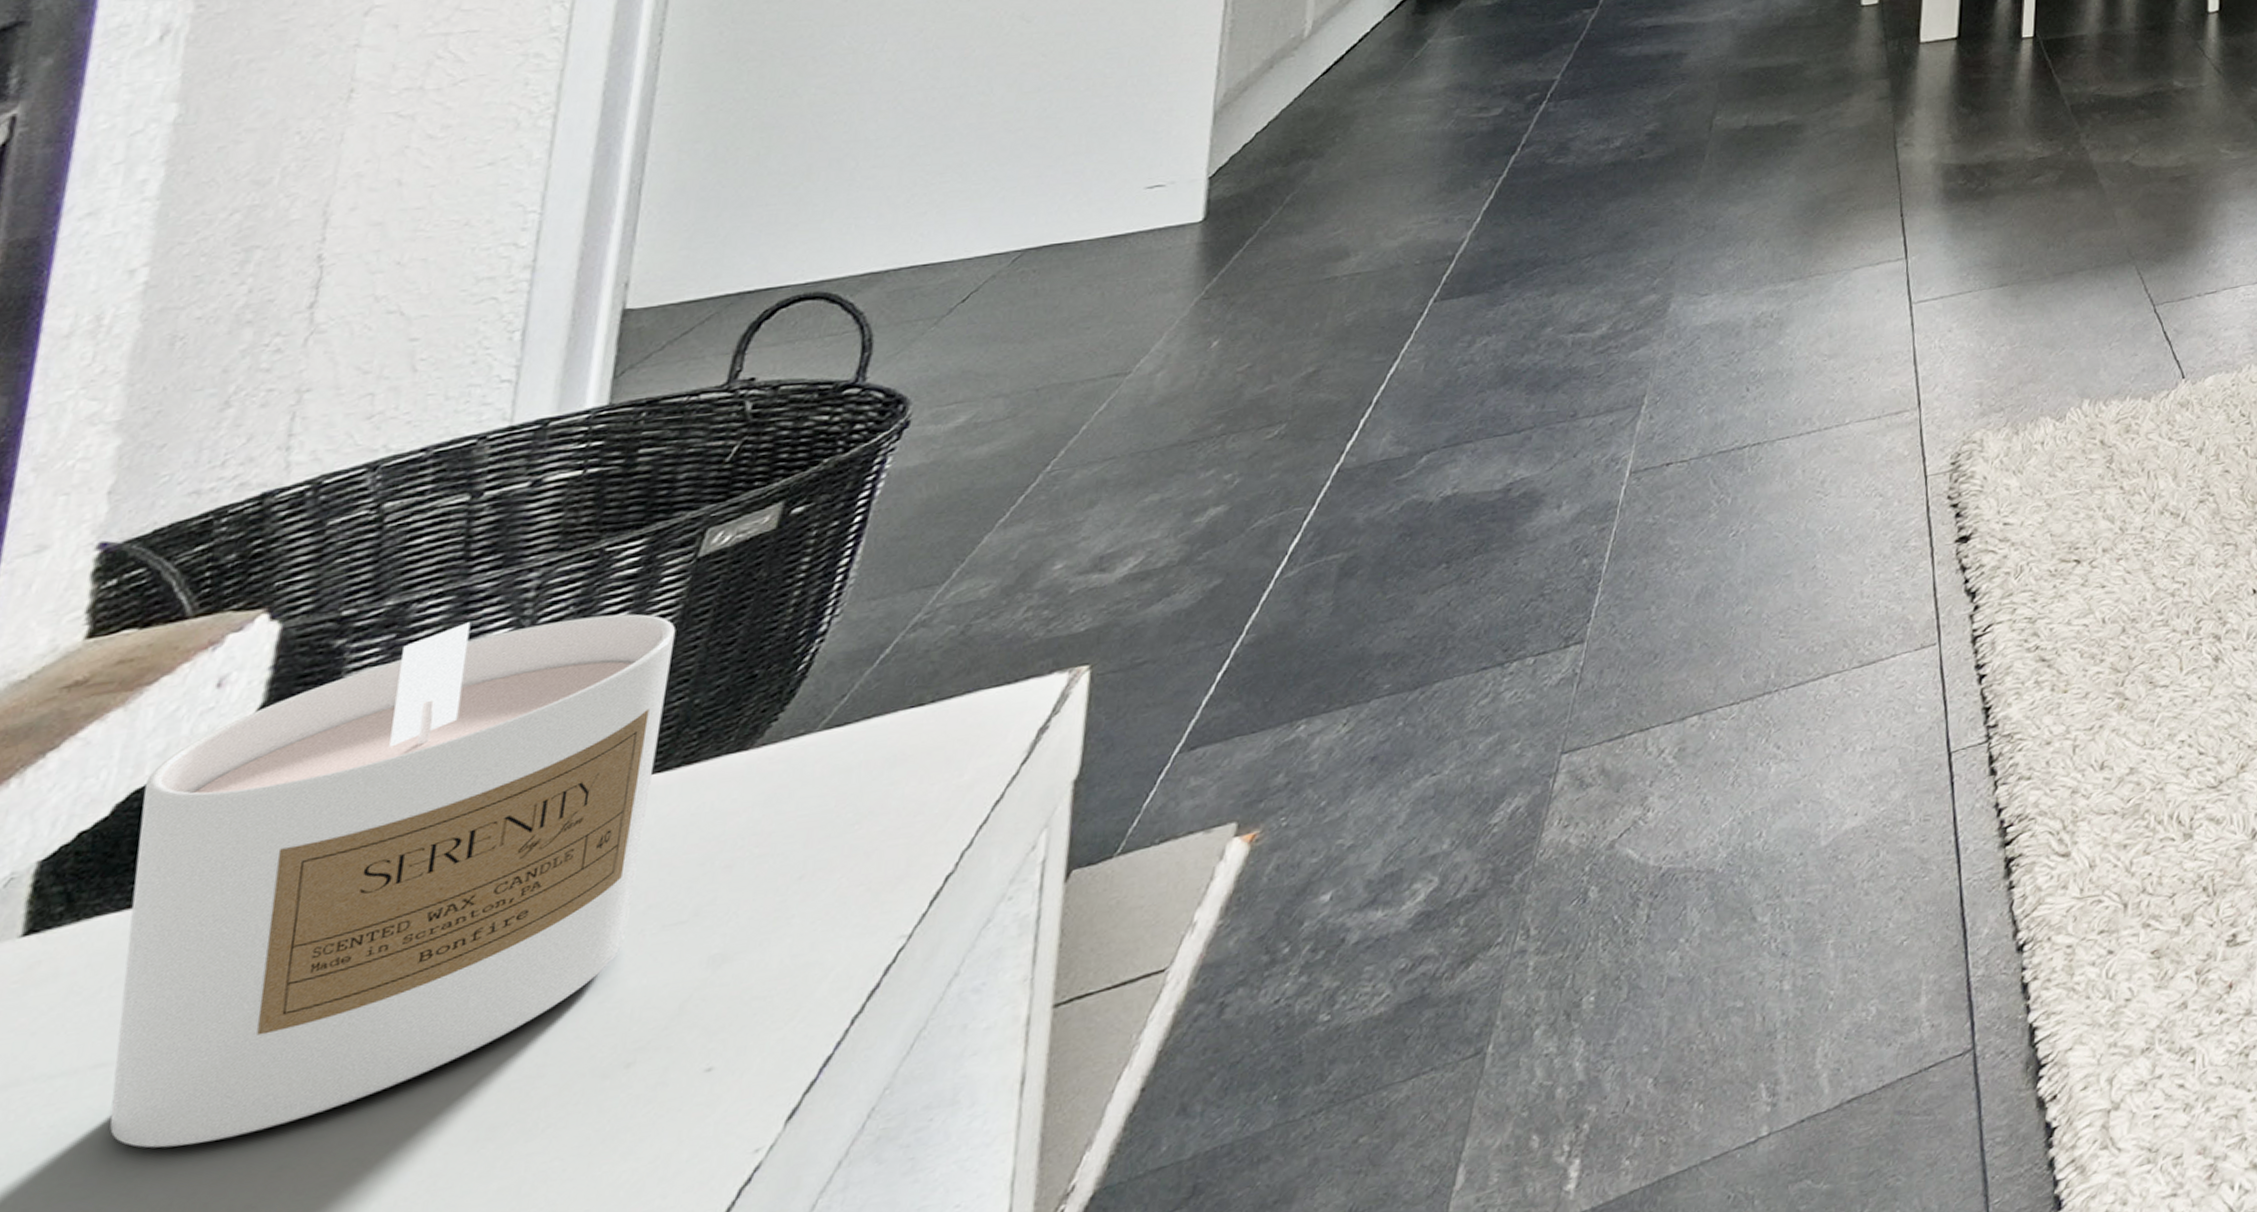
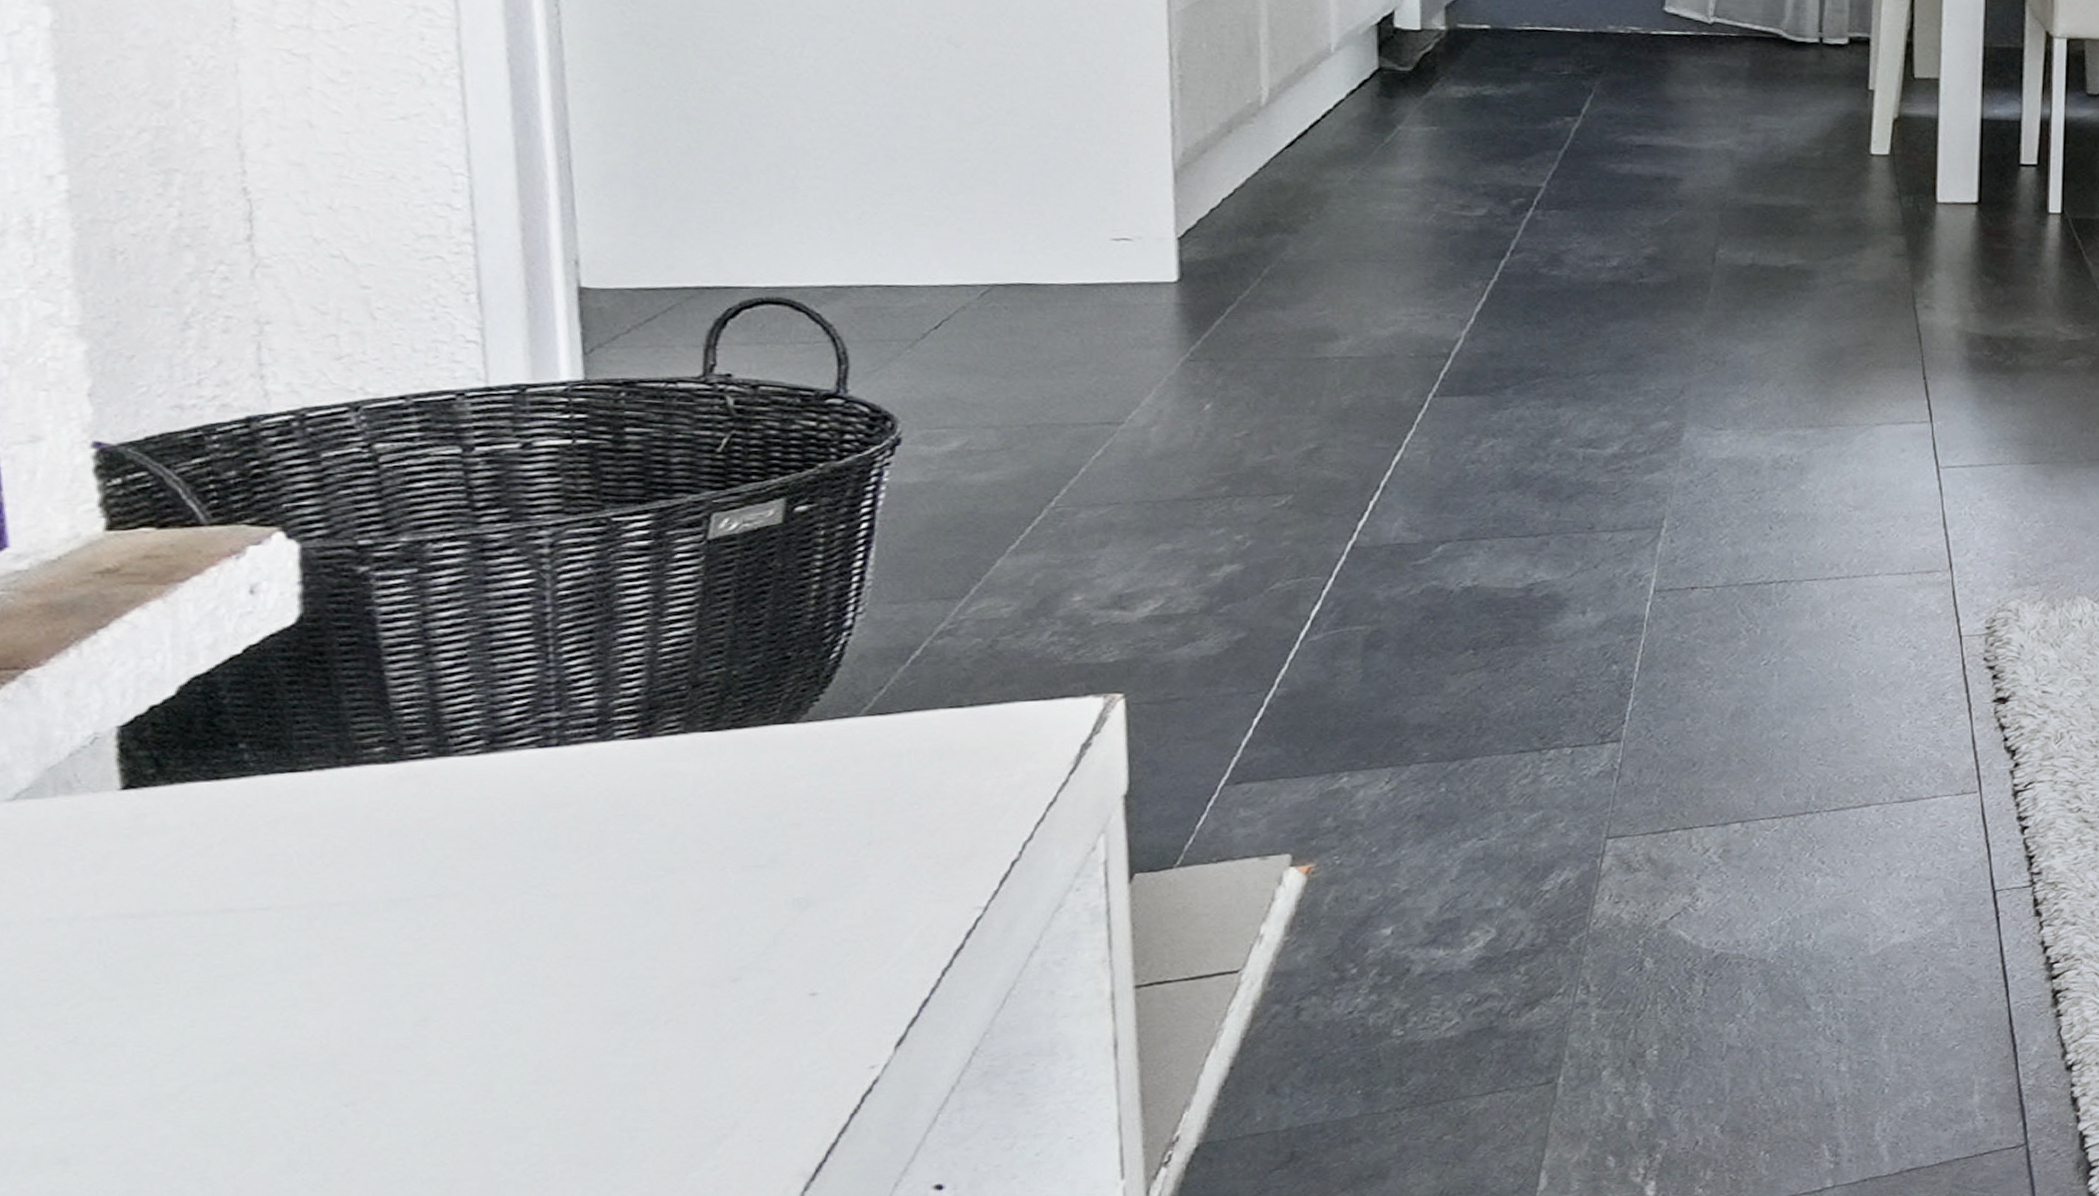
candle: present [109,614,676,1148] -> none [203,567,708,988]

